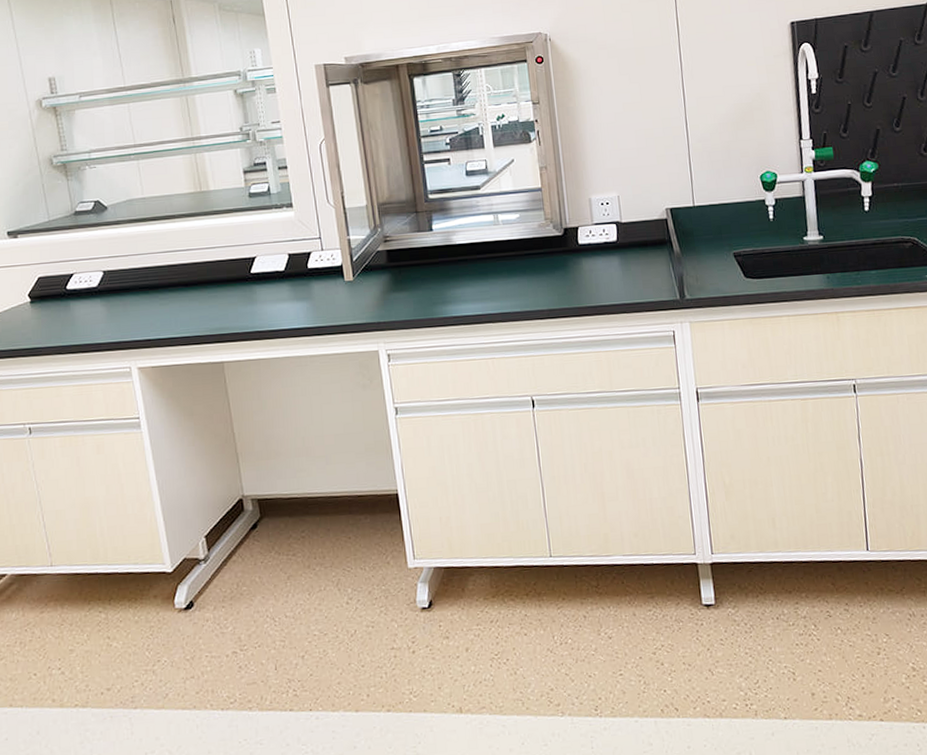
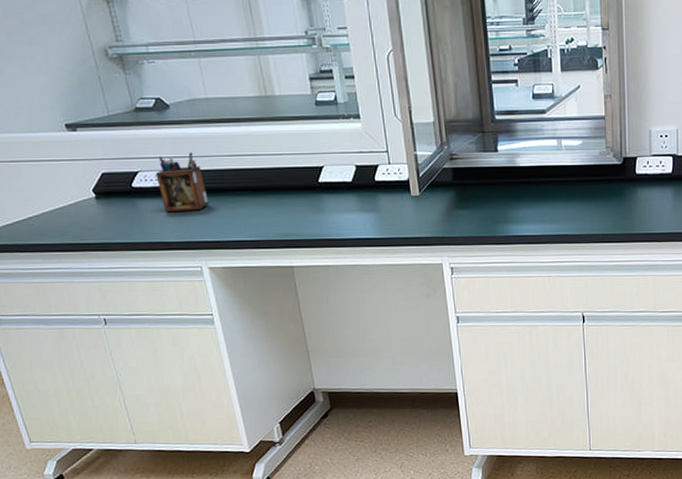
desk organizer: none [91,251,141,313] -> present [156,152,209,213]

